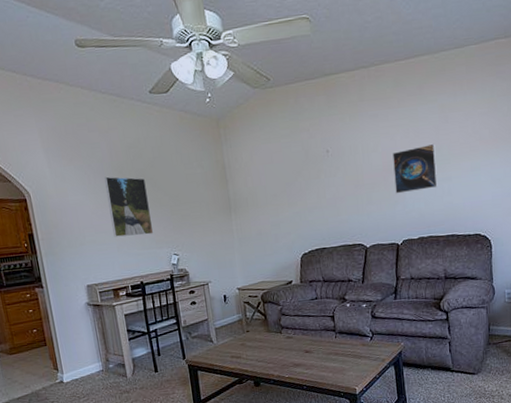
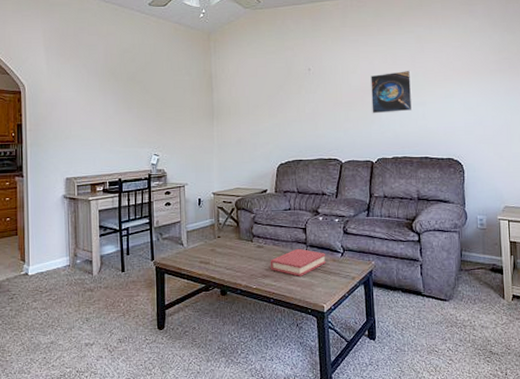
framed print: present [104,176,154,237] -> none [97,76,137,134]
hardback book: none [300,336,356,363] -> present [270,248,326,276]

